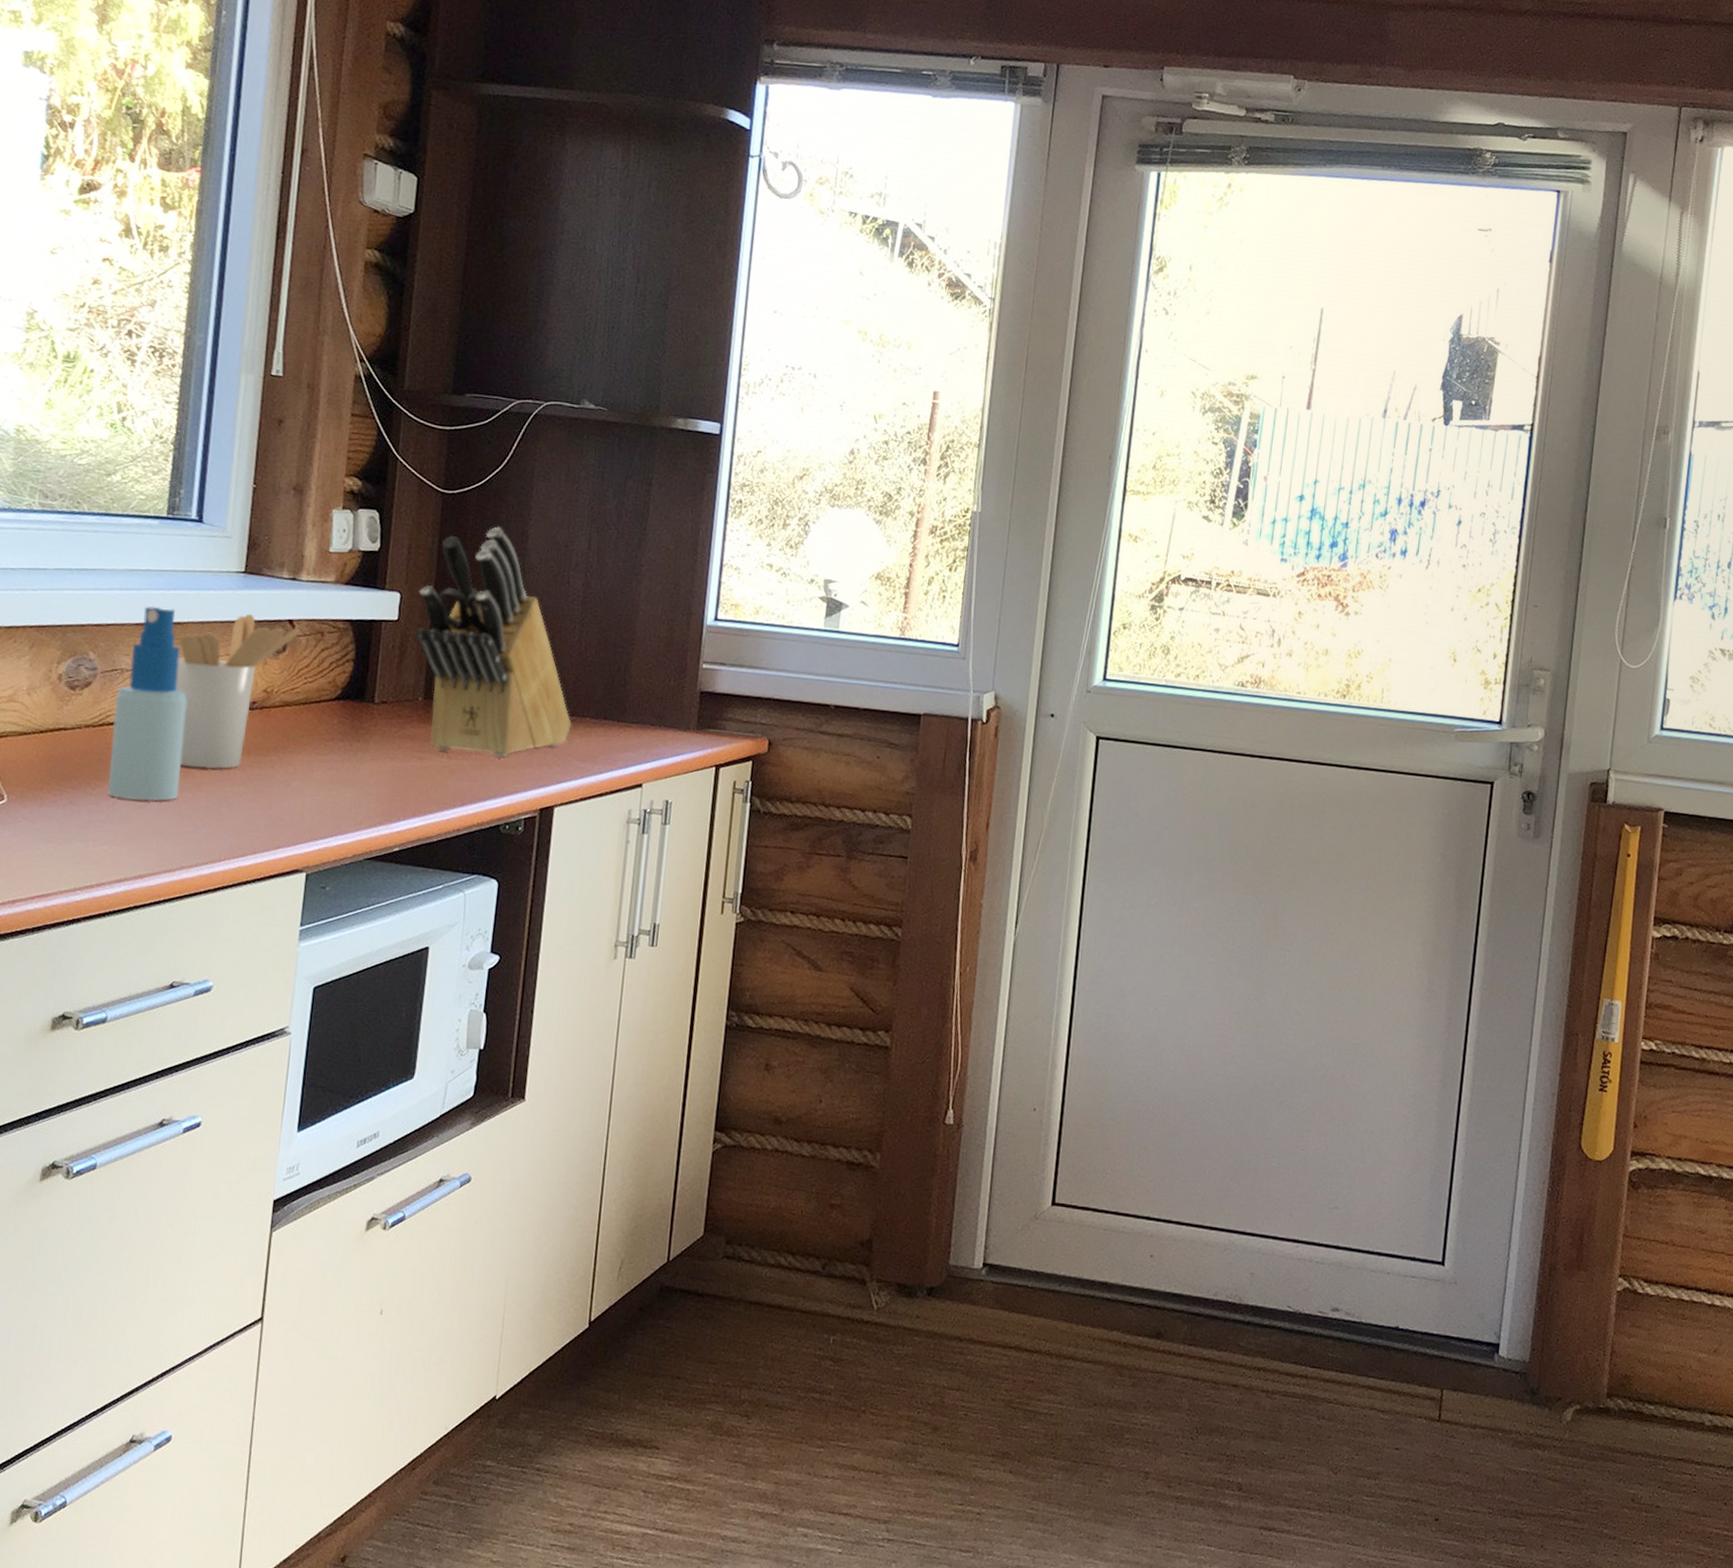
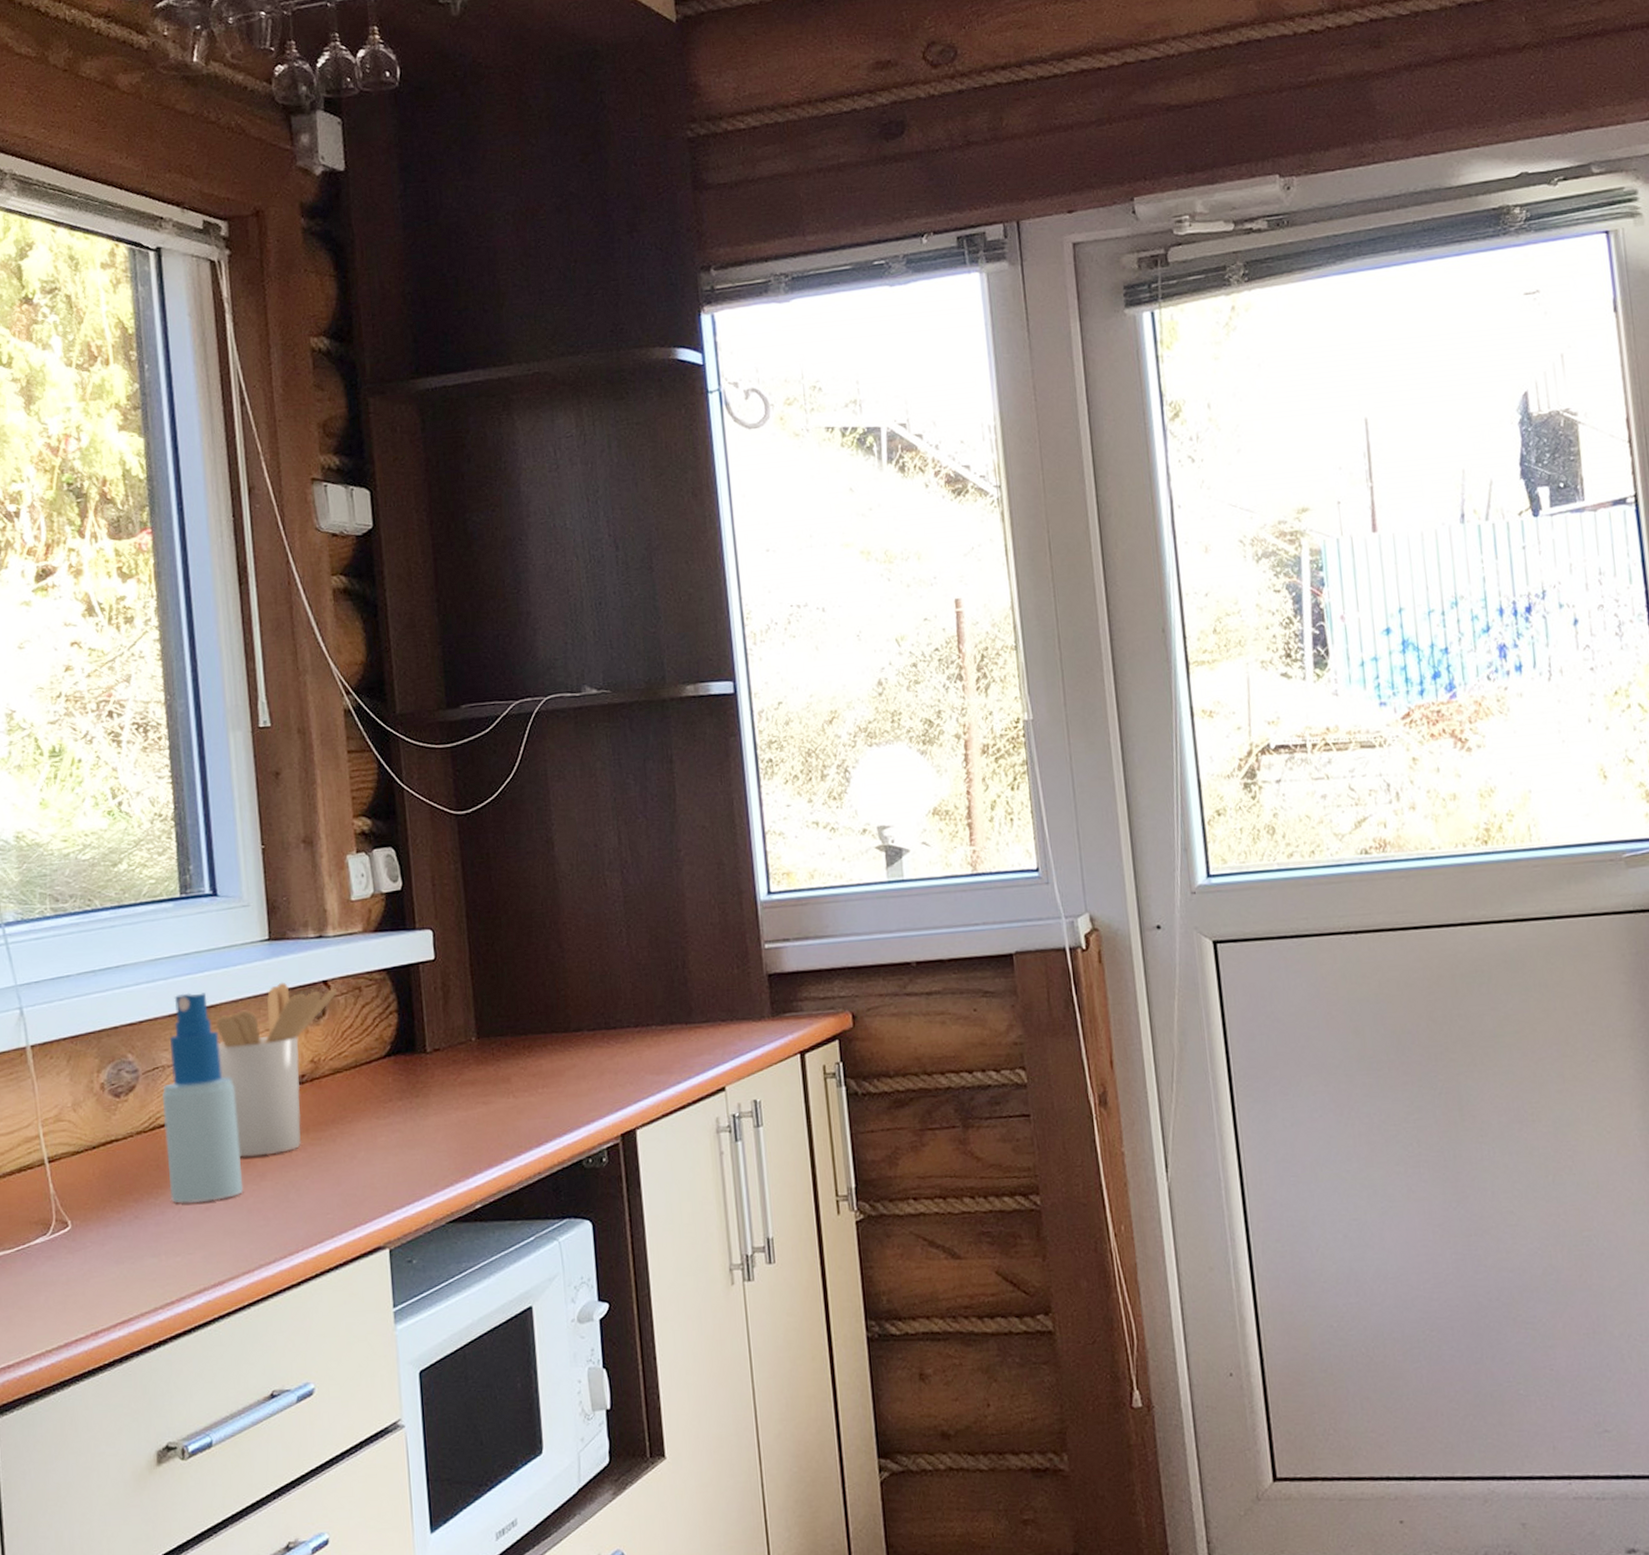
knife block: present [415,526,571,757] -> none [451,839,637,1092]

